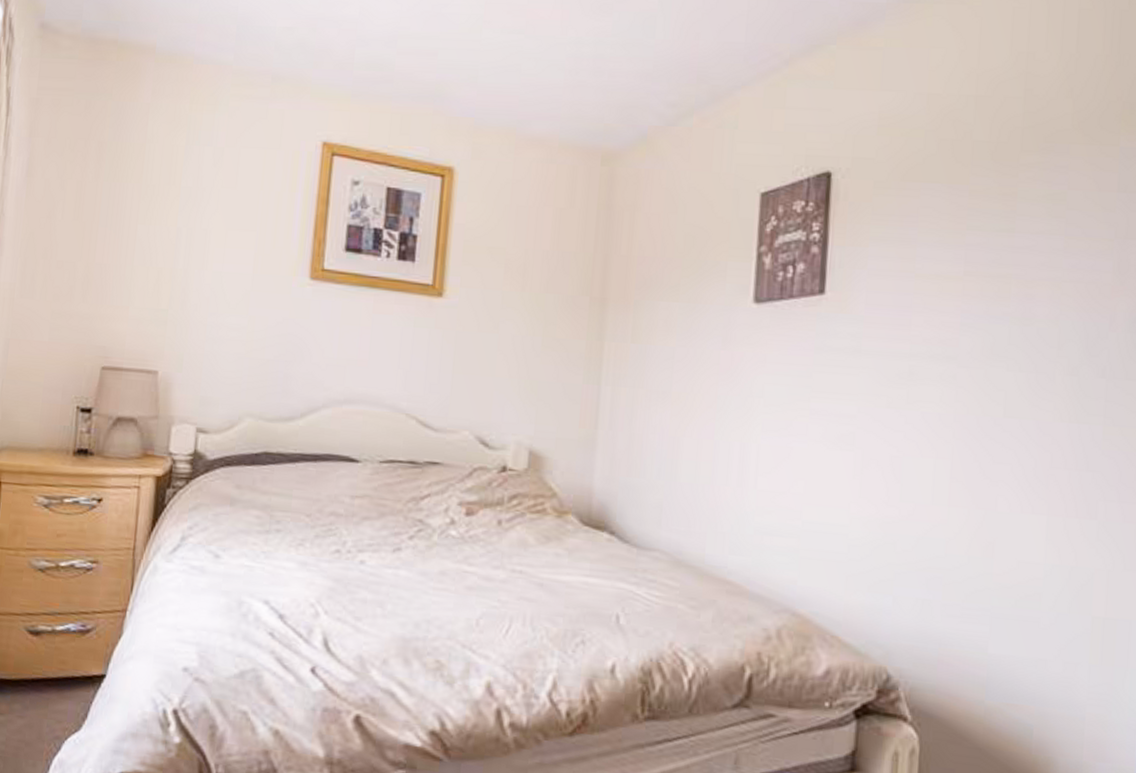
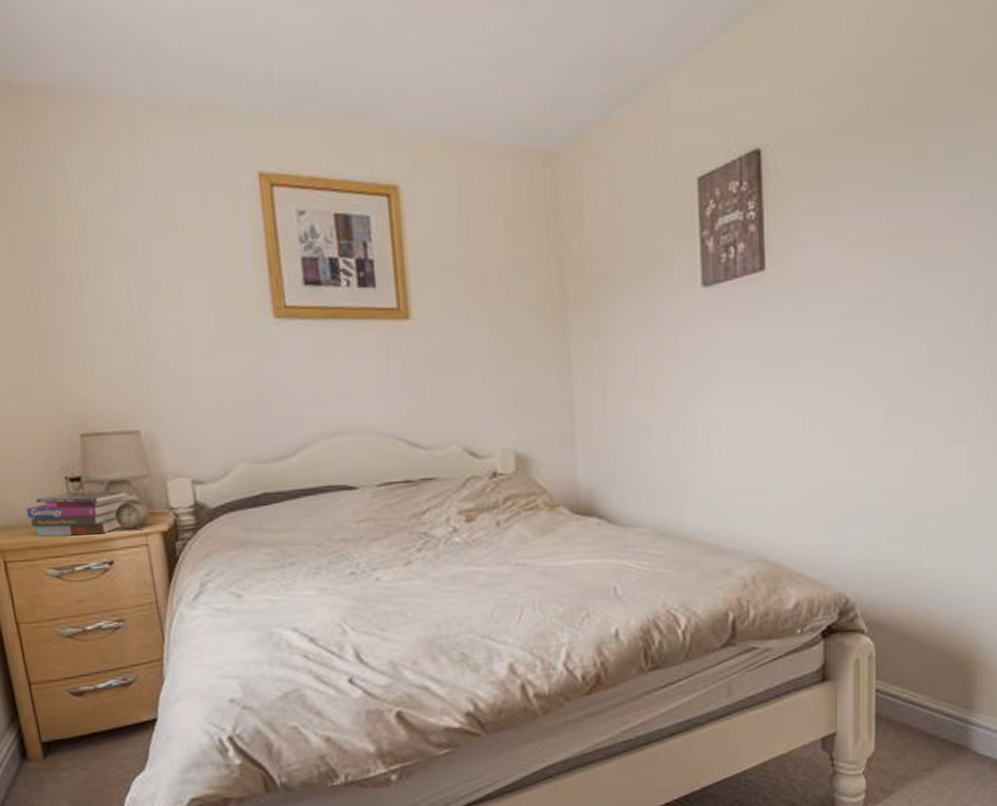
books: none [32,422,130,470] -> present [26,491,126,537]
alarm clock: none [114,427,149,472] -> present [114,488,150,532]

